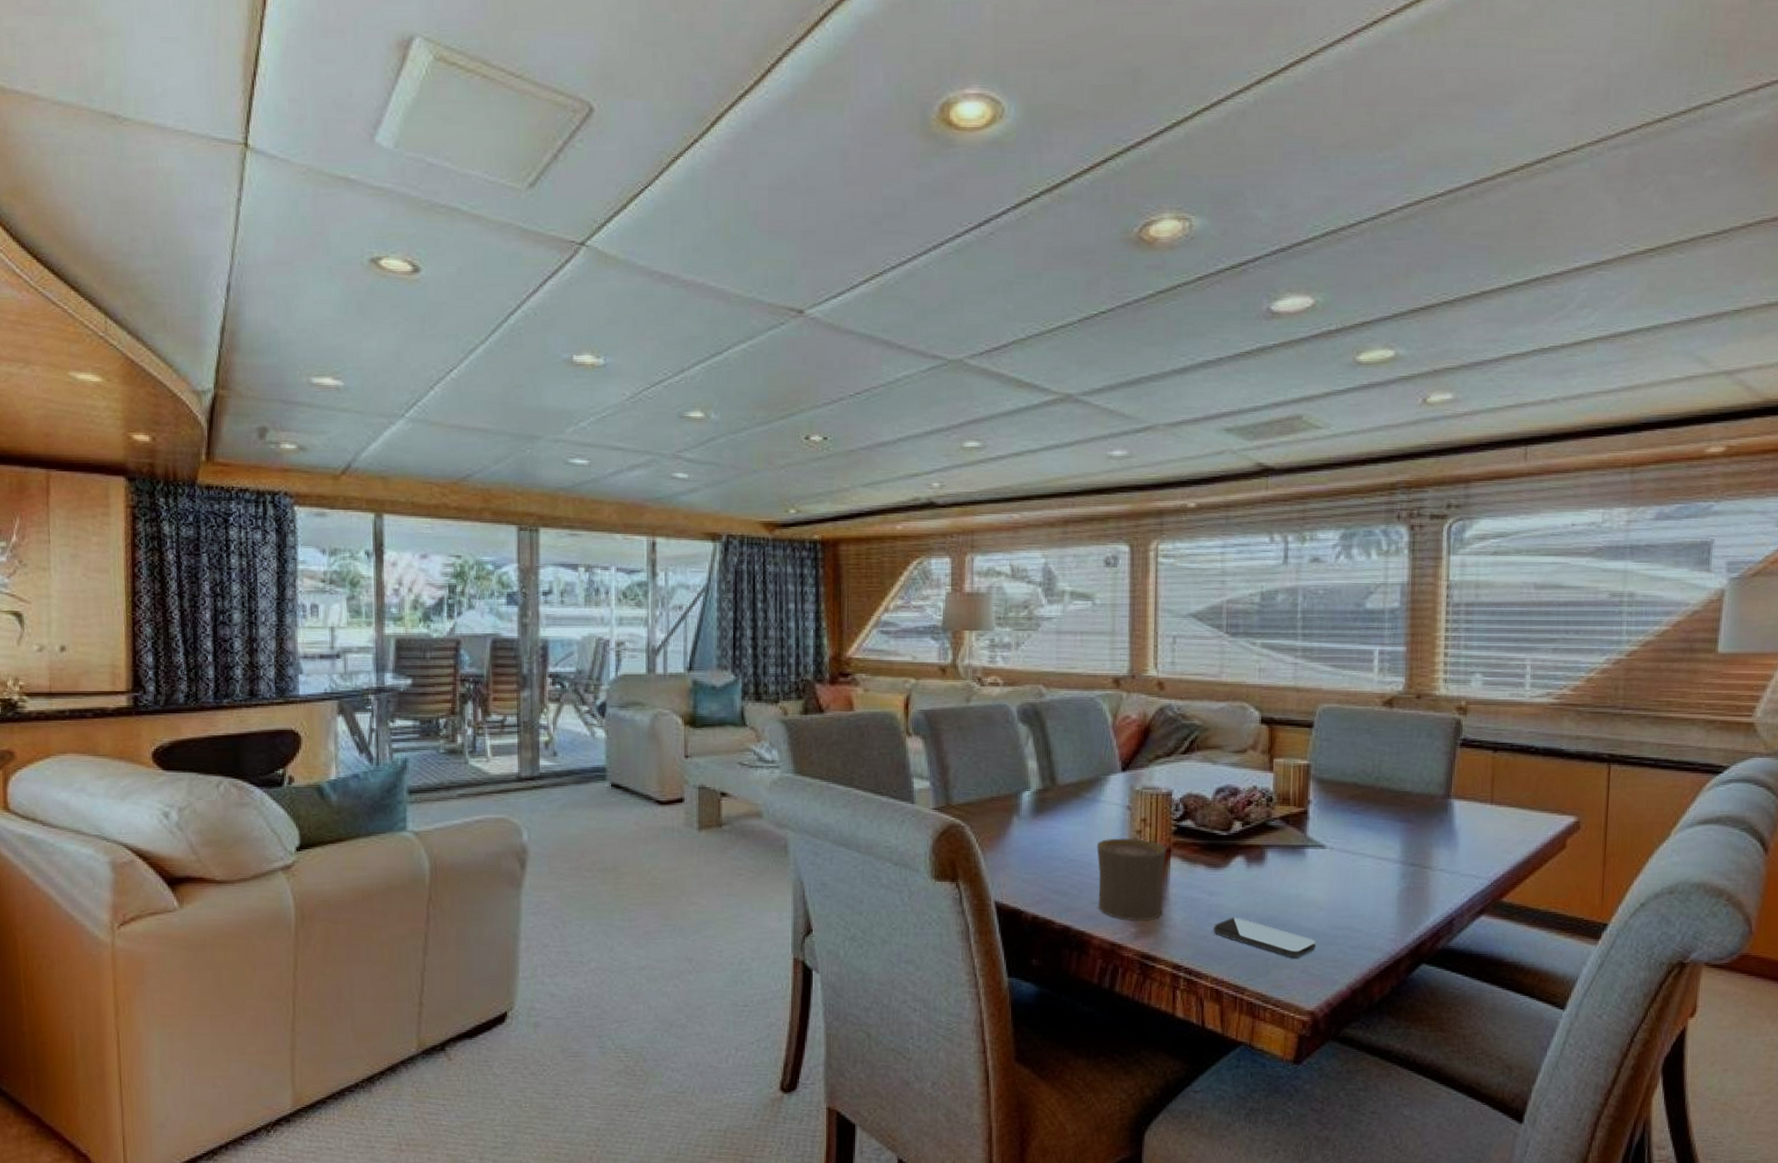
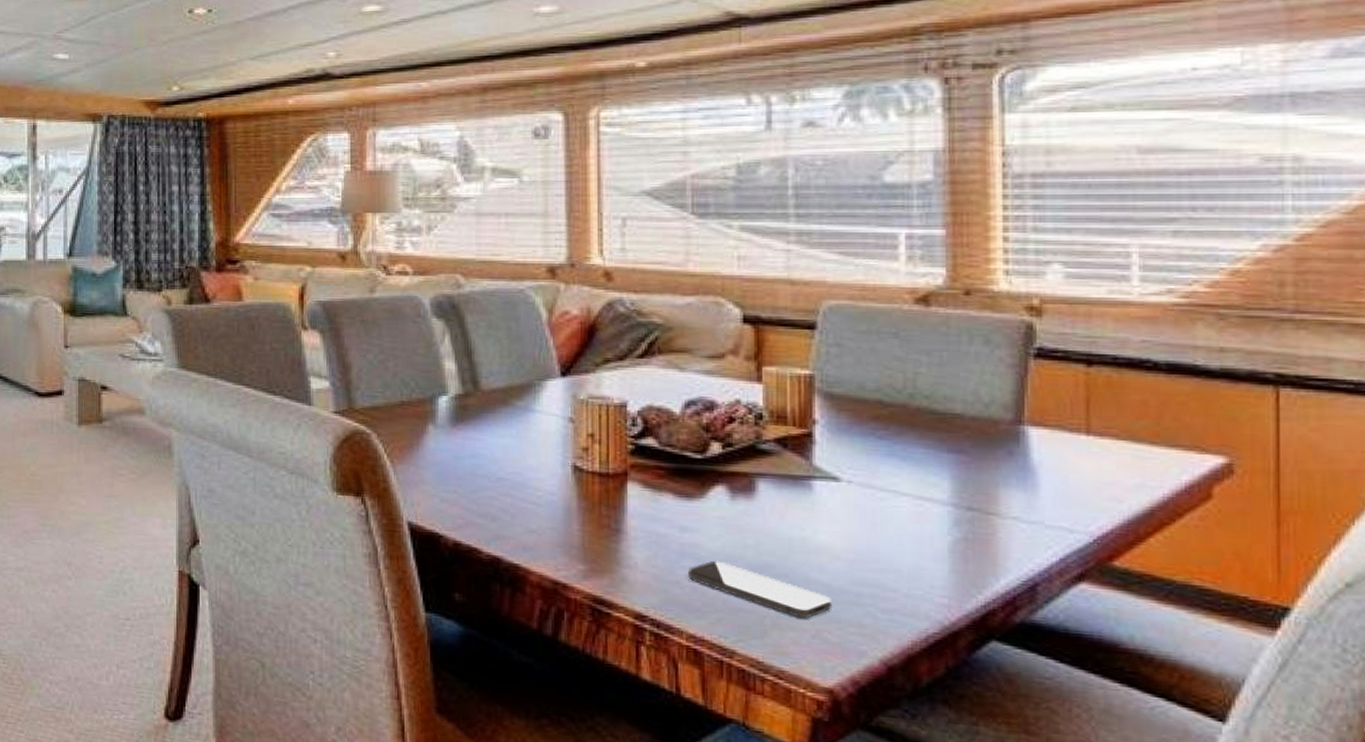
cup: present [1097,838,1166,921] -> none [532,455,621,557]

